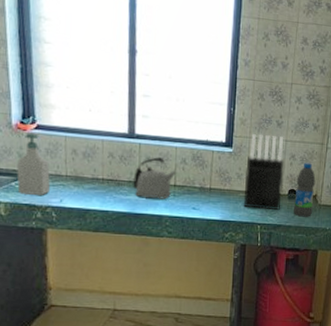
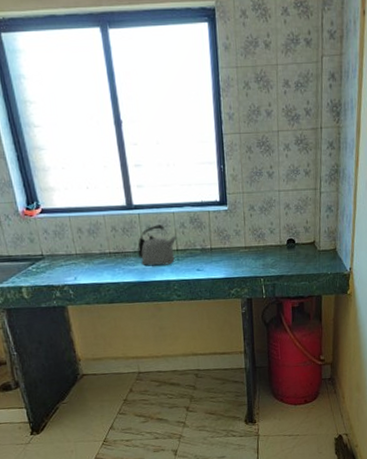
soap bottle: present [16,132,50,195] -> none [30,217,64,277]
knife block: present [243,134,284,210] -> none [242,187,282,263]
water bottle: present [293,162,316,217] -> none [293,210,313,265]

